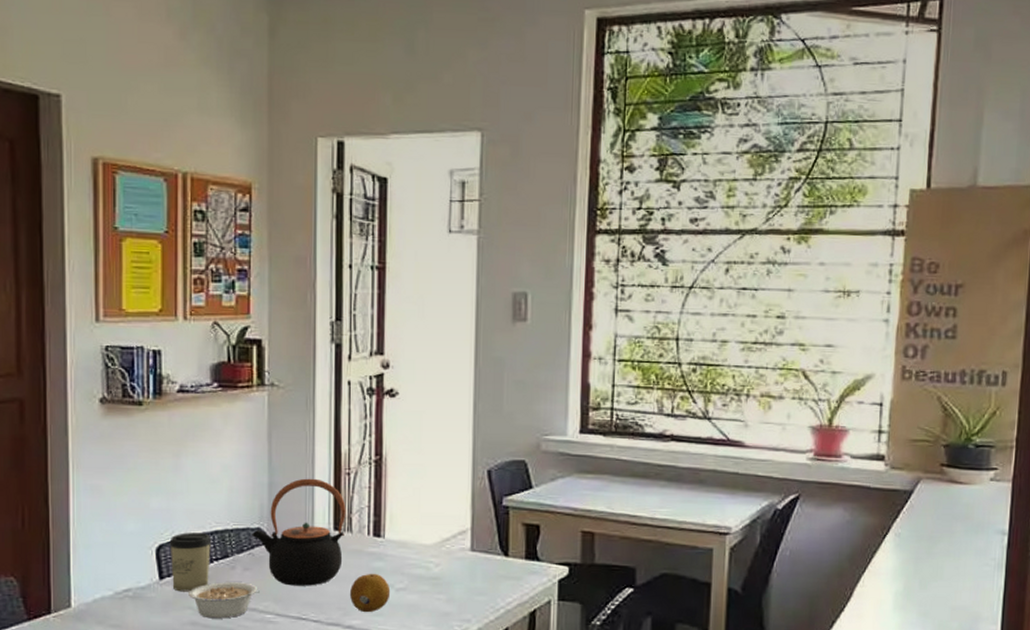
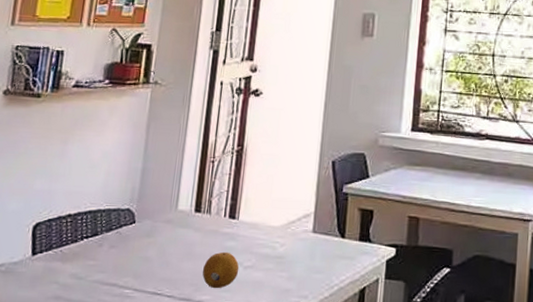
cup: present [169,533,212,592] -> none [43,212,85,268]
legume: present [189,582,260,619] -> none [56,258,122,293]
teapot: present [251,478,346,586] -> none [120,165,208,263]

